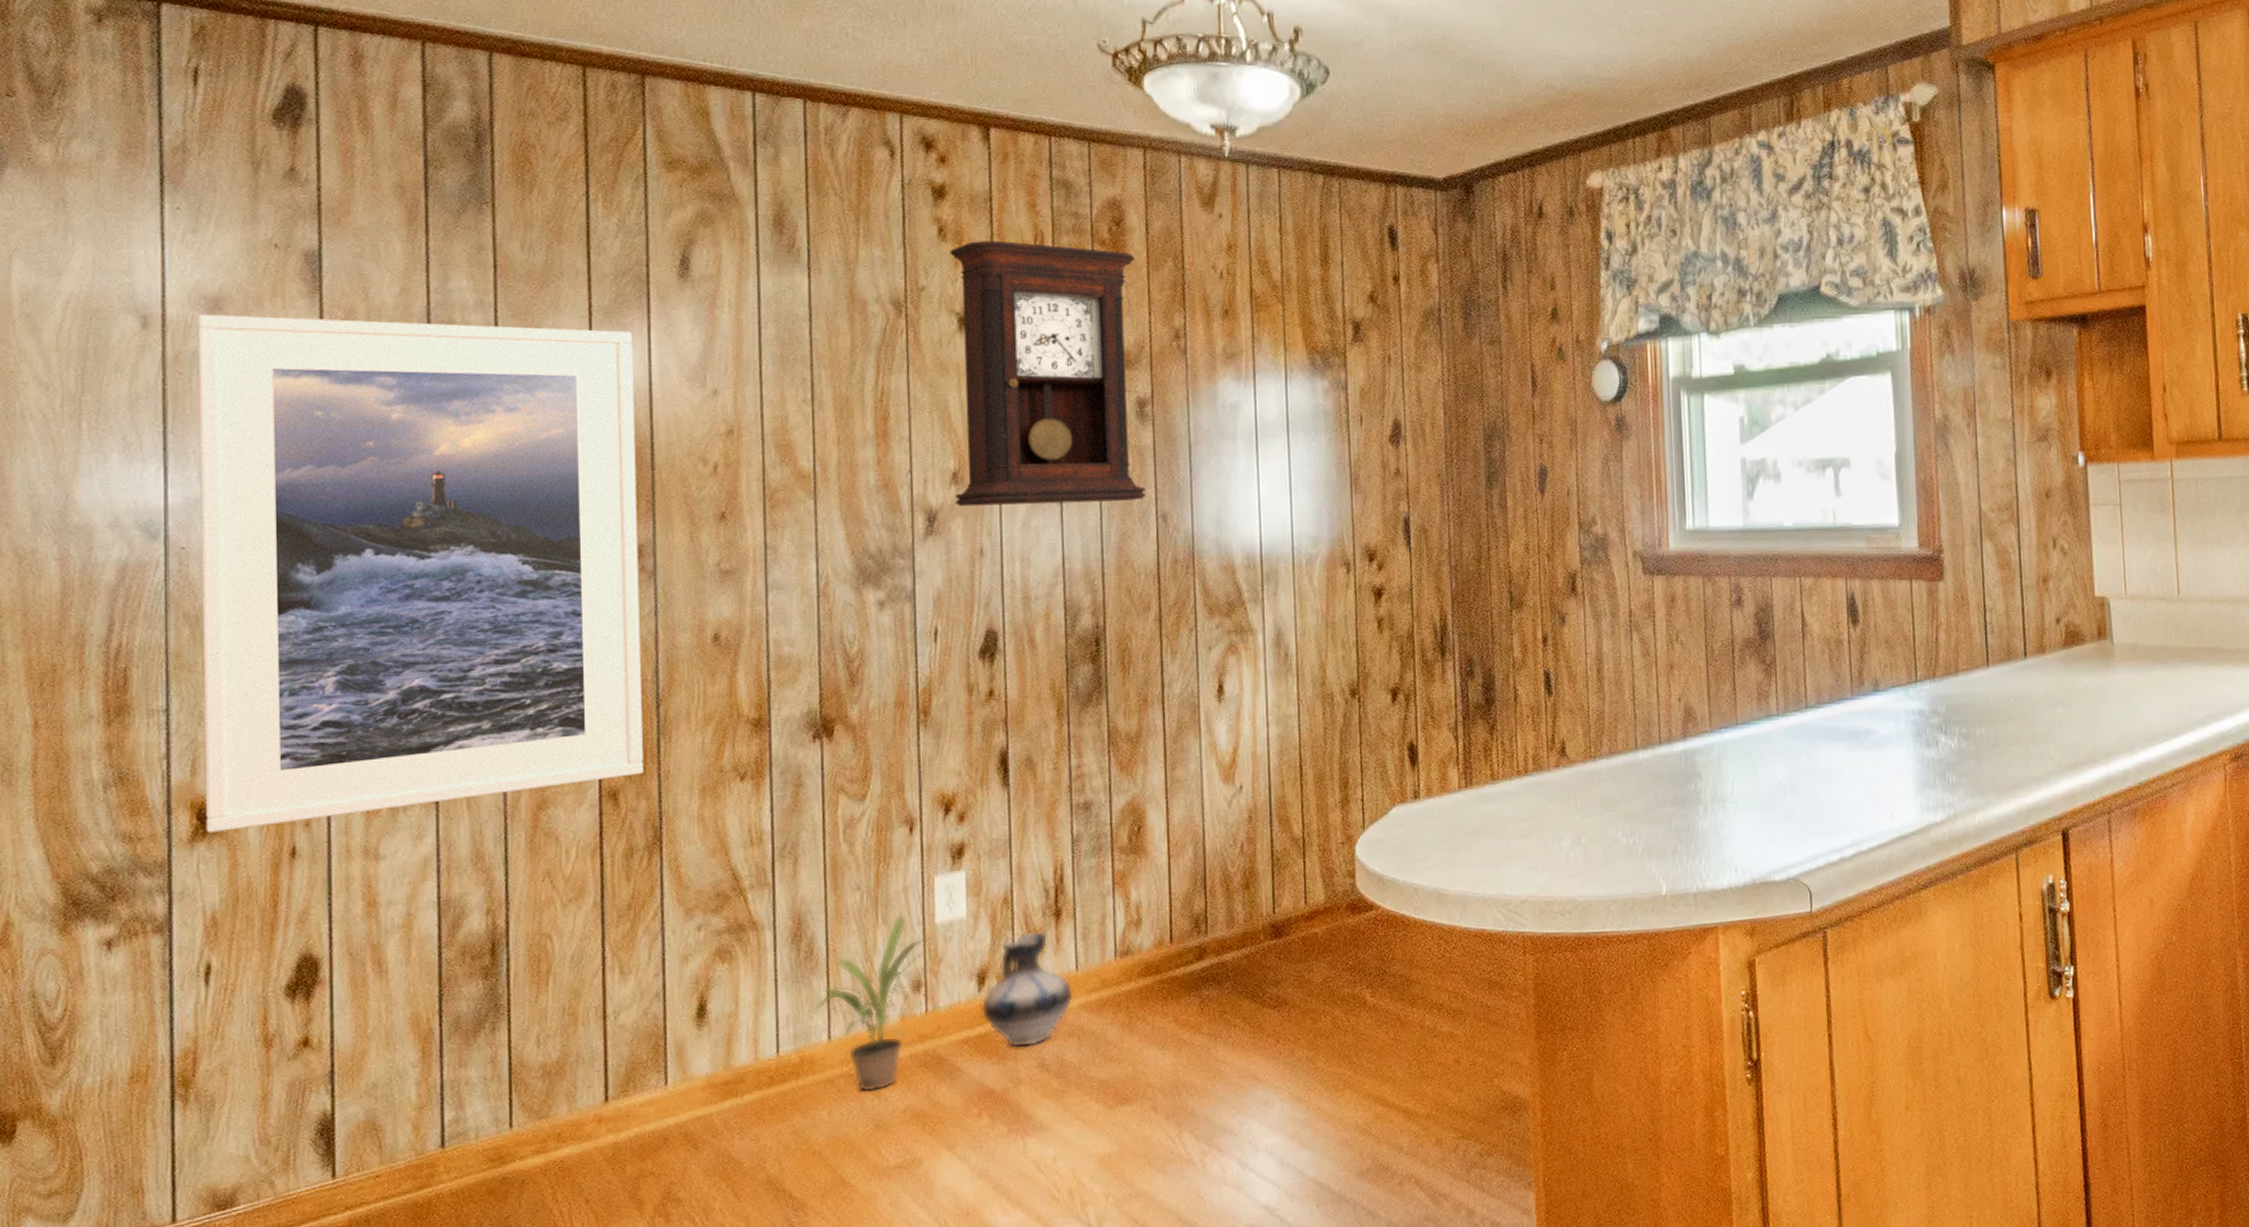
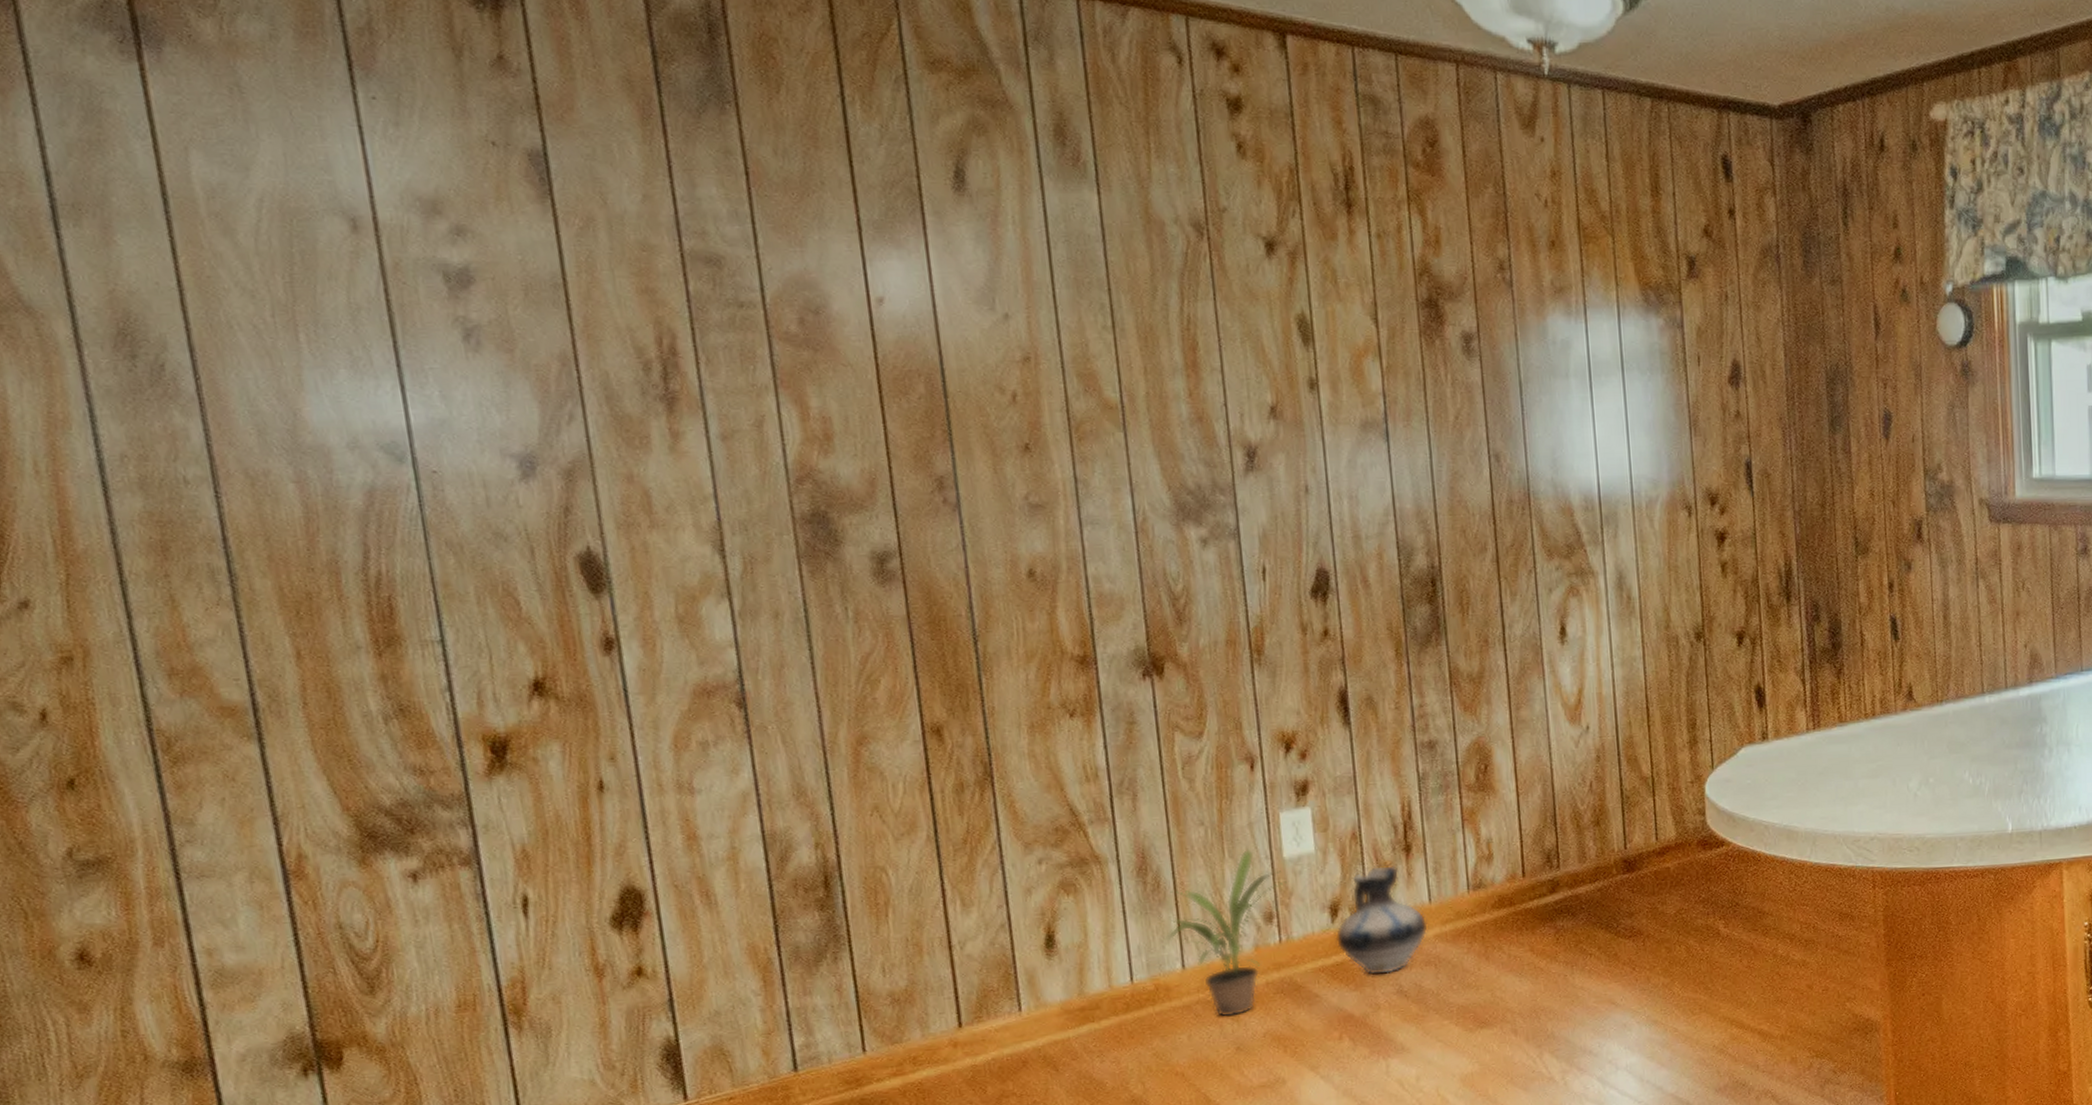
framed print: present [197,314,643,832] -> none [414,218,967,766]
pendulum clock: present [949,240,1145,507] -> none [1251,160,1476,442]

